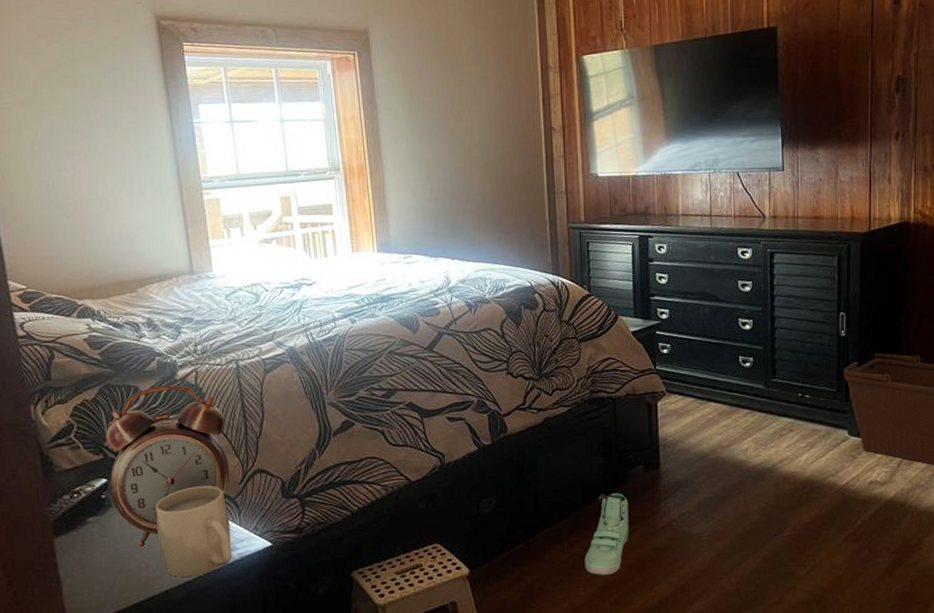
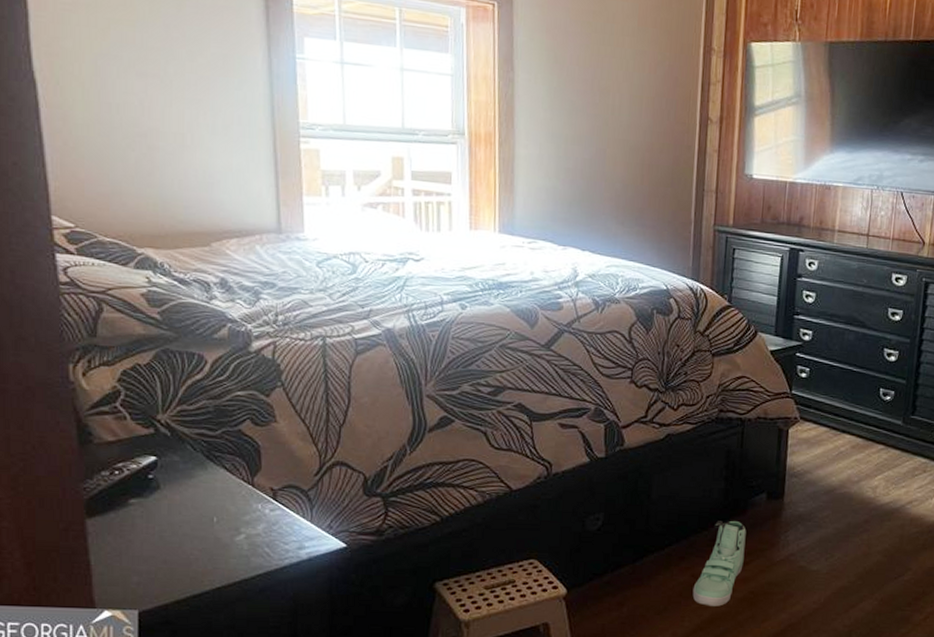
alarm clock: present [106,385,230,548] -> none [159,356,304,538]
mug: present [155,485,232,577] -> none [211,473,300,574]

